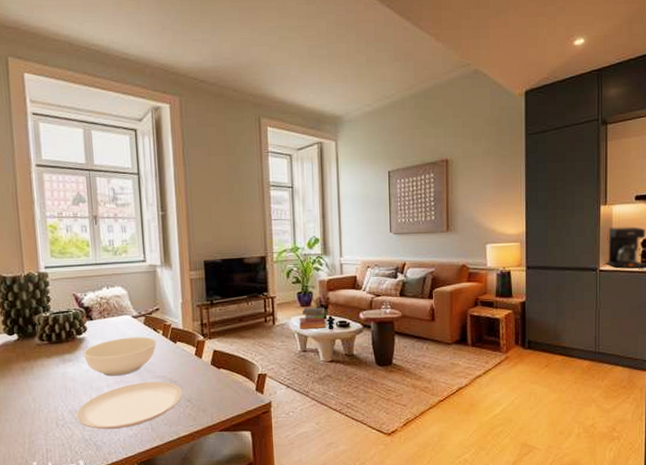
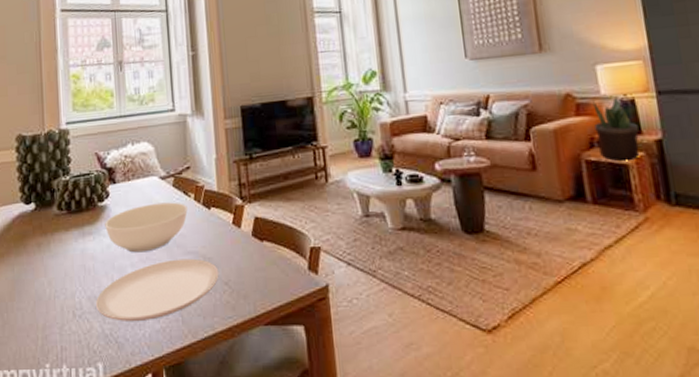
books: present [299,307,326,329] -> none [358,157,393,187]
planter: none [480,270,511,316] -> present [593,98,640,161]

